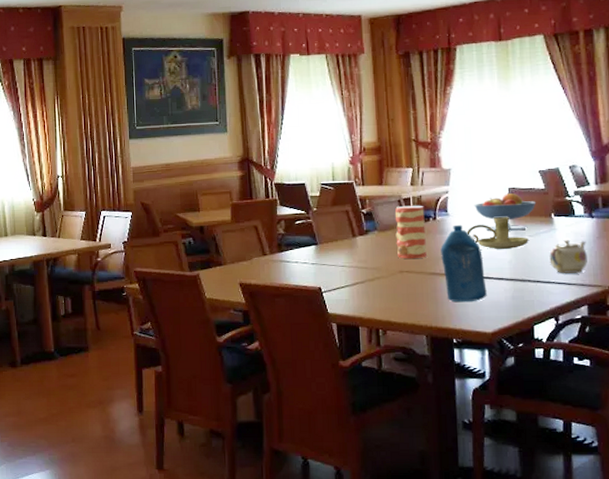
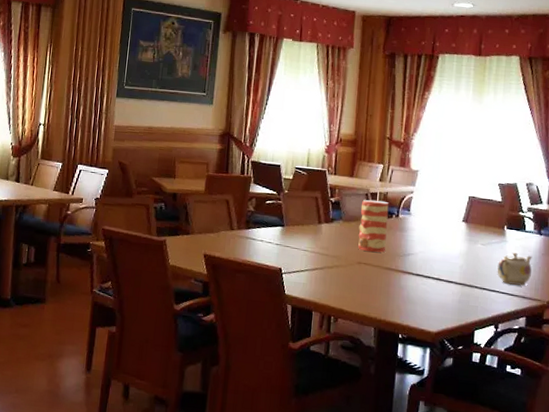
bottle: present [441,224,487,302] -> none [398,224,437,301]
candle holder: present [467,217,529,249] -> none [425,222,481,255]
fruit bowl: present [474,193,537,231] -> none [435,201,492,238]

